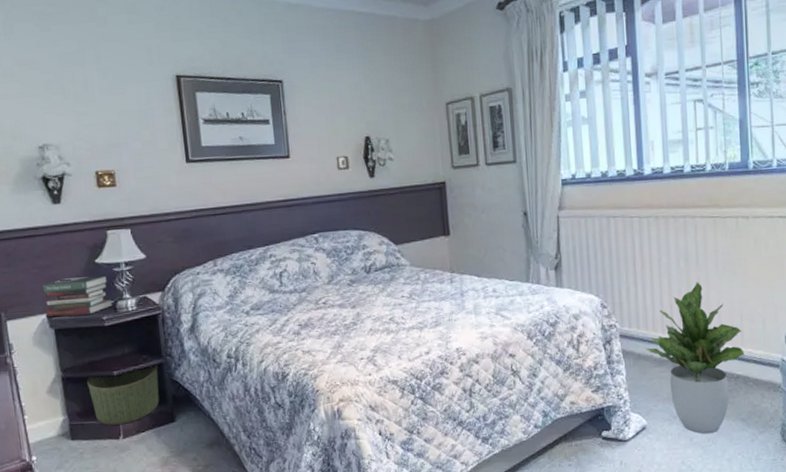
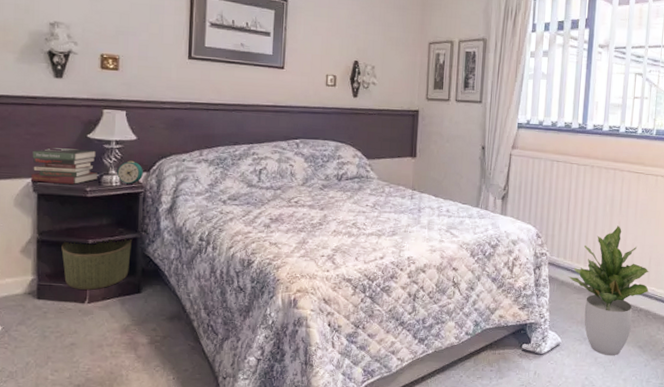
alarm clock: none [131,281,158,307] -> present [117,160,143,184]

